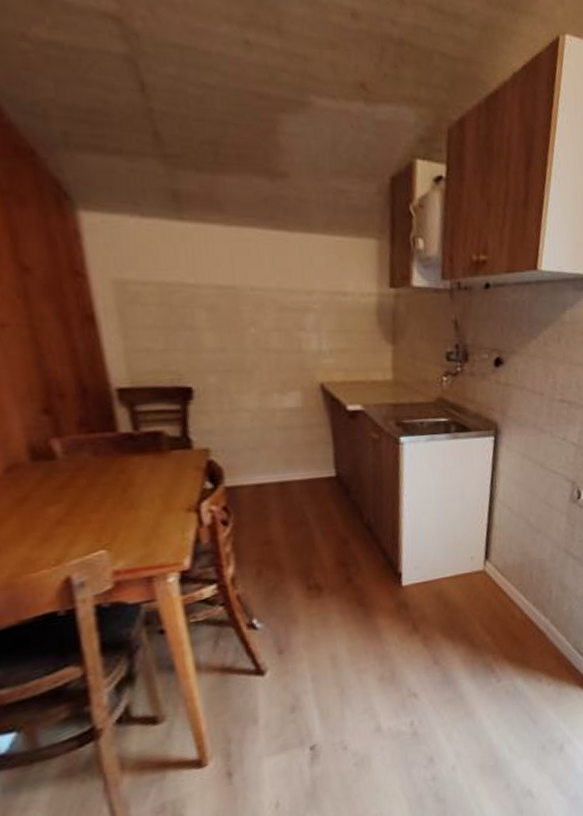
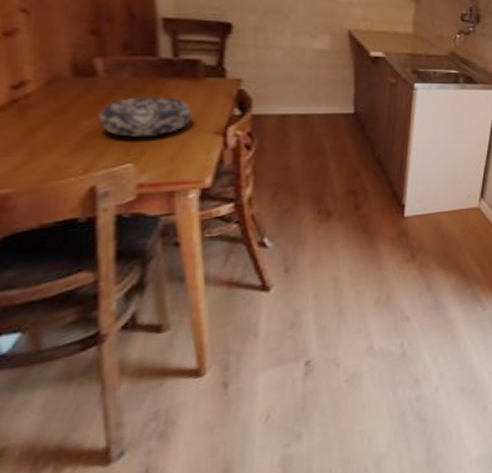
decorative bowl: none [62,475,162,522] -> present [97,97,192,138]

